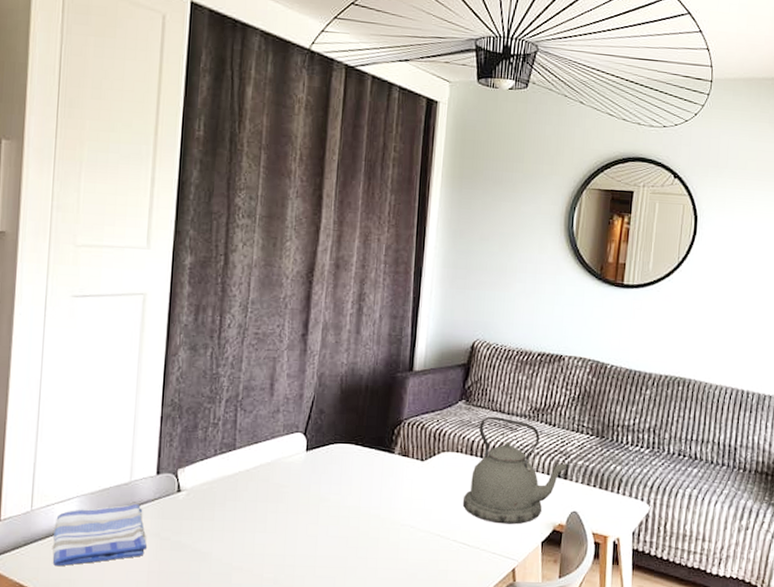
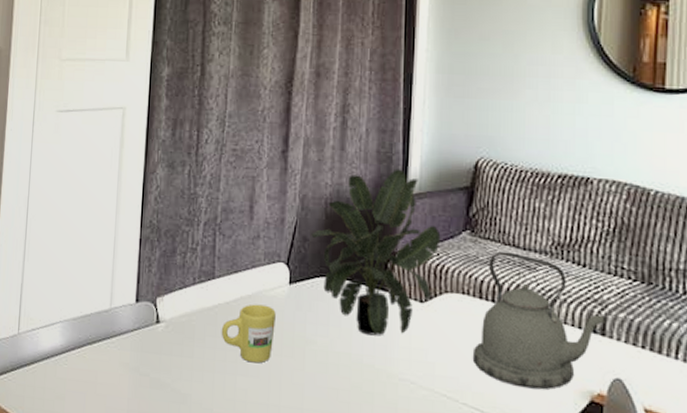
dish towel: present [53,504,147,566] -> none [37,333,126,396]
mug: none [241,470,293,521] -> present [221,304,276,363]
potted plant: none [327,349,441,491] -> present [311,168,441,336]

